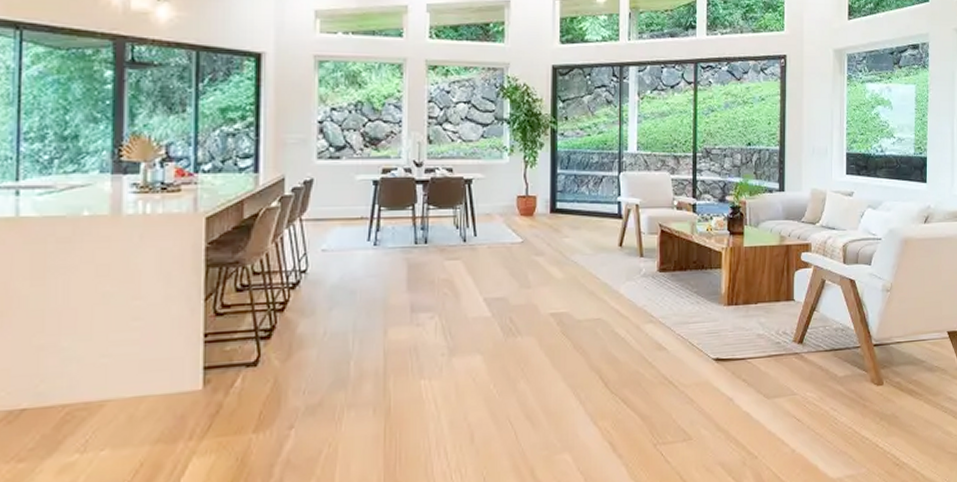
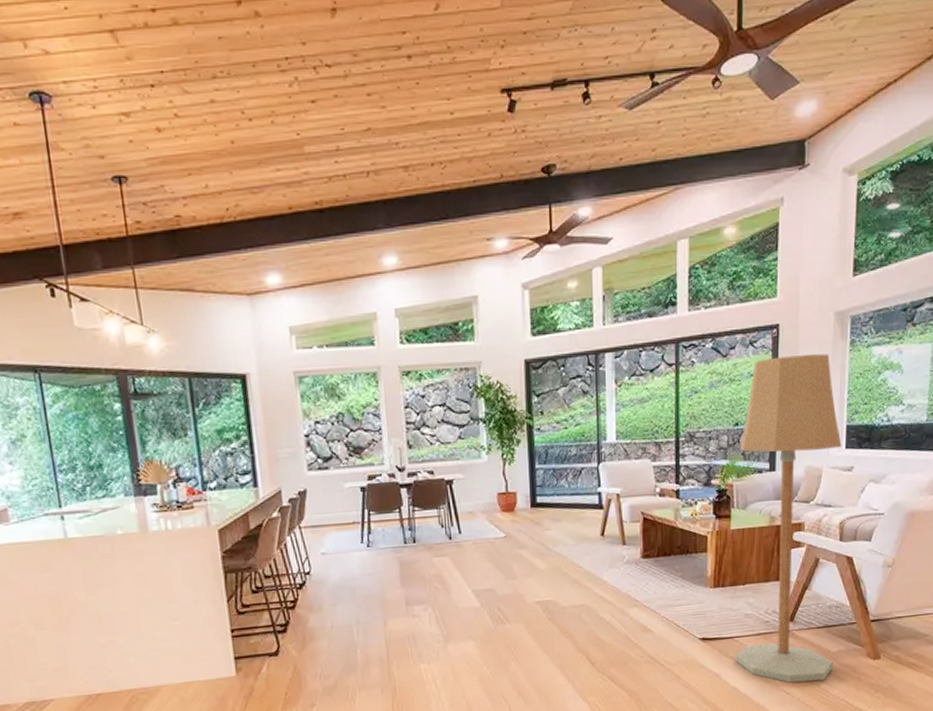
floor lamp: none [749,84,843,409] -> present [736,354,842,683]

